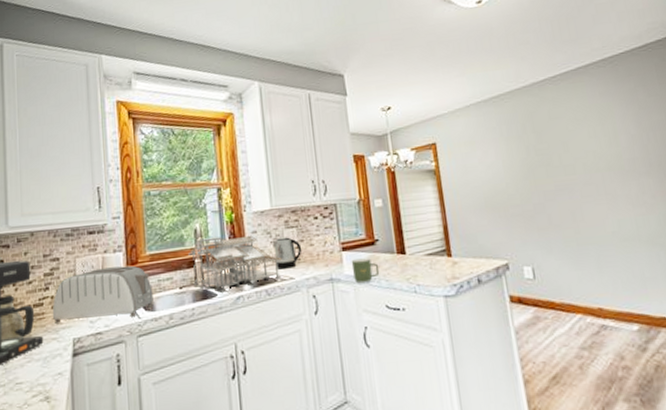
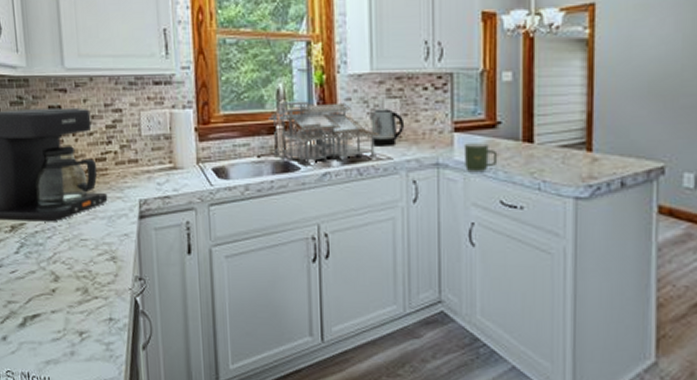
toaster: present [52,265,153,324] -> none [115,125,227,183]

